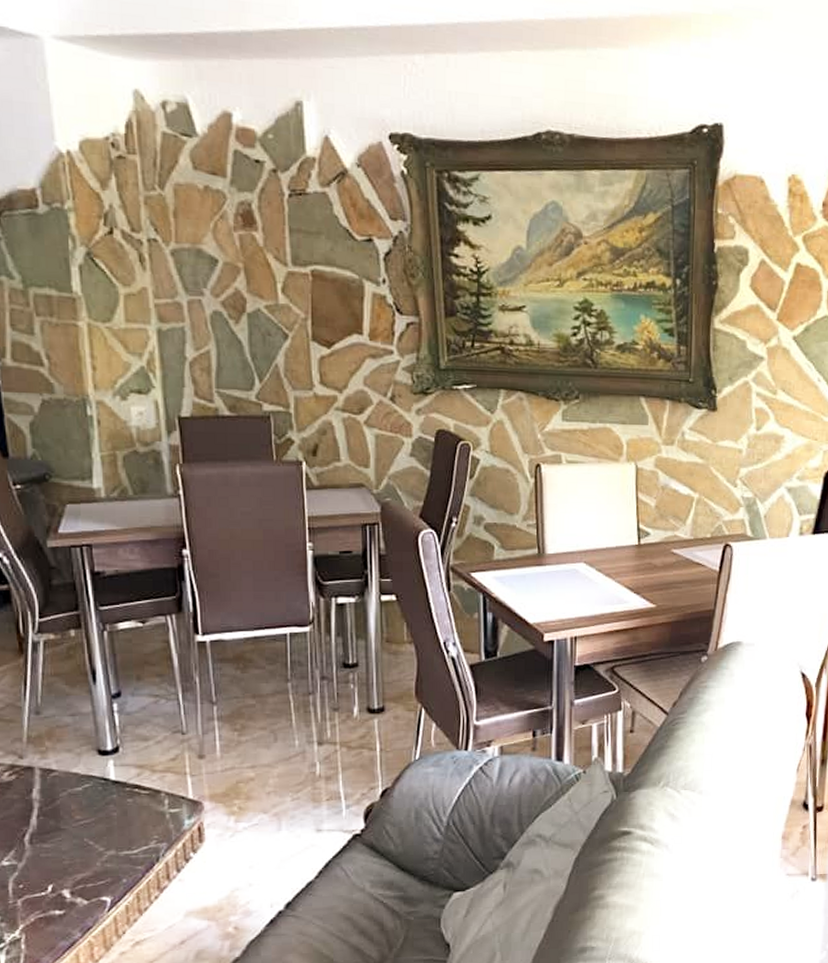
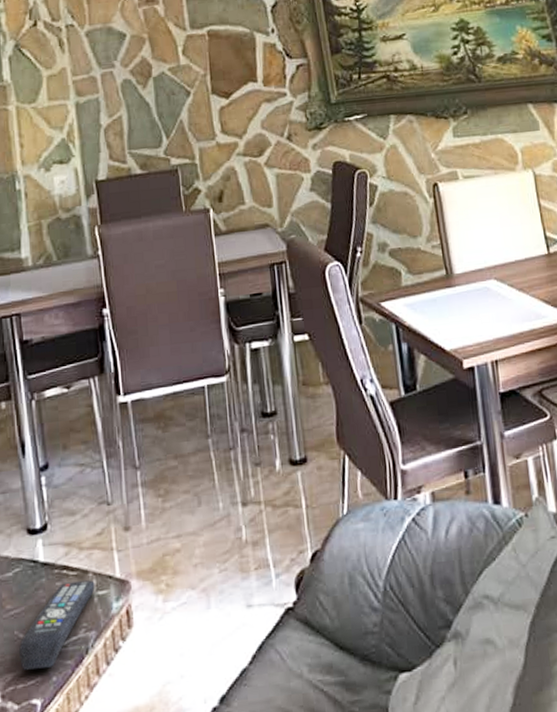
remote control: none [89,799,167,872] -> present [19,580,95,670]

